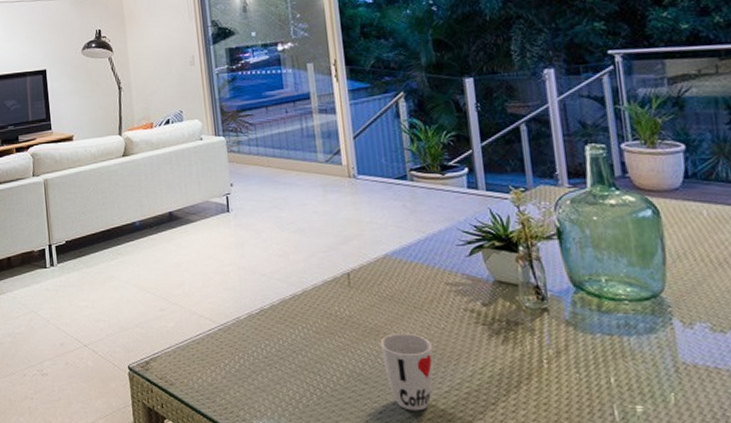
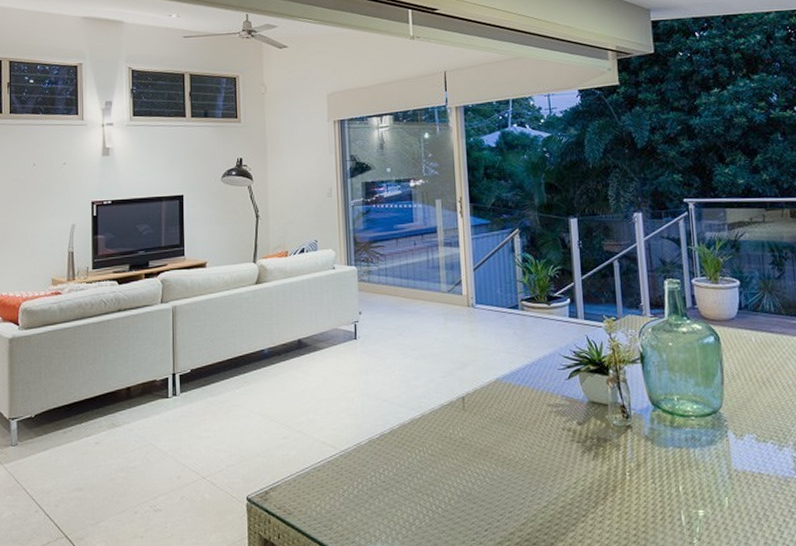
cup: present [380,332,434,411] -> none [489,452,535,527]

